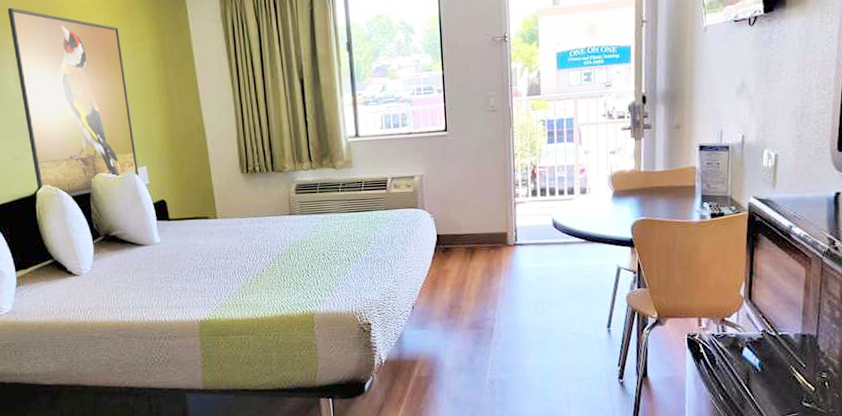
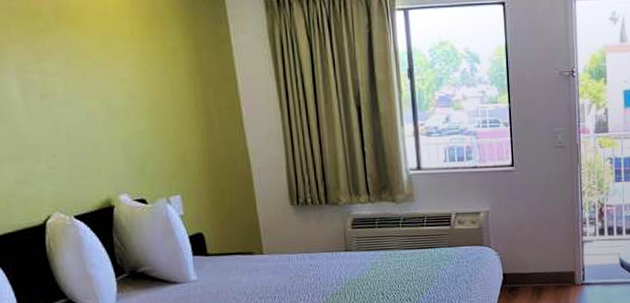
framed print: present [7,7,139,197] -> none [9,8,172,228]

